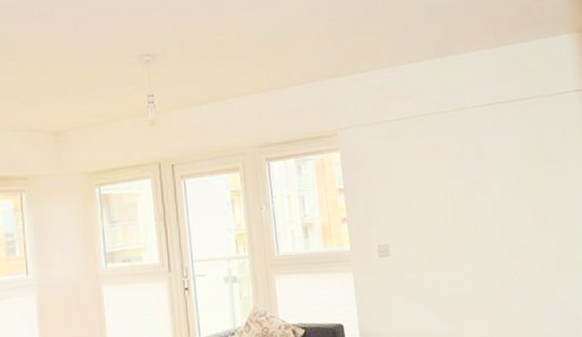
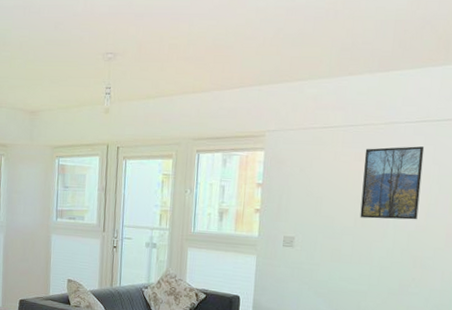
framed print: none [440,130,505,213] -> present [360,146,425,220]

